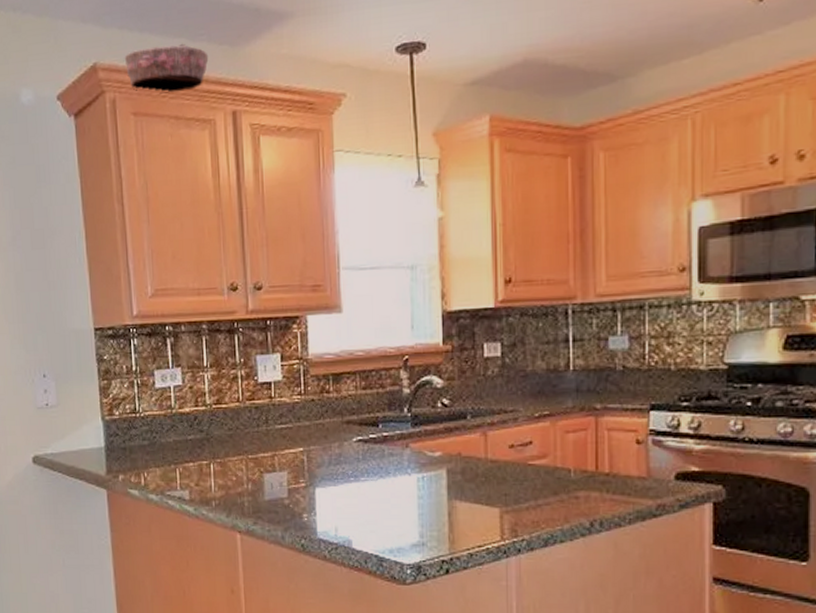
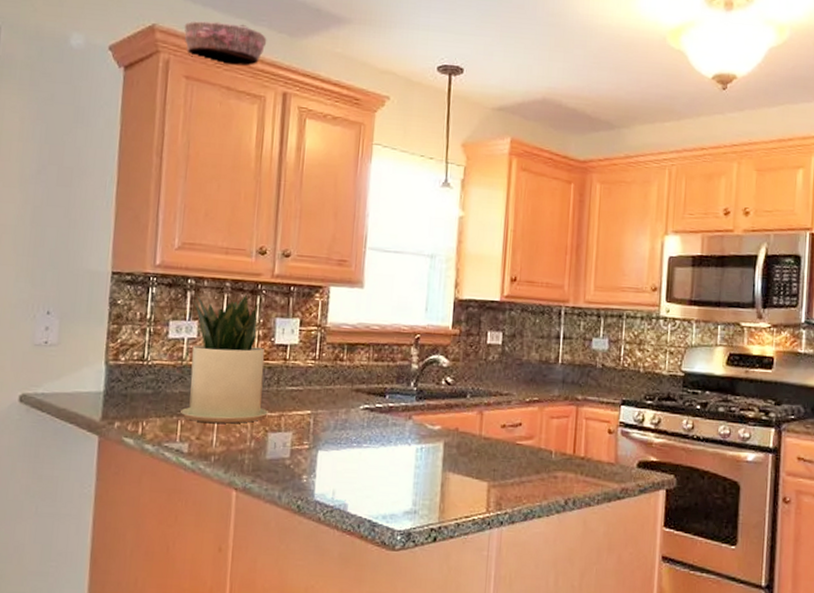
planter: none [172,335,262,468] -> present [180,293,269,424]

